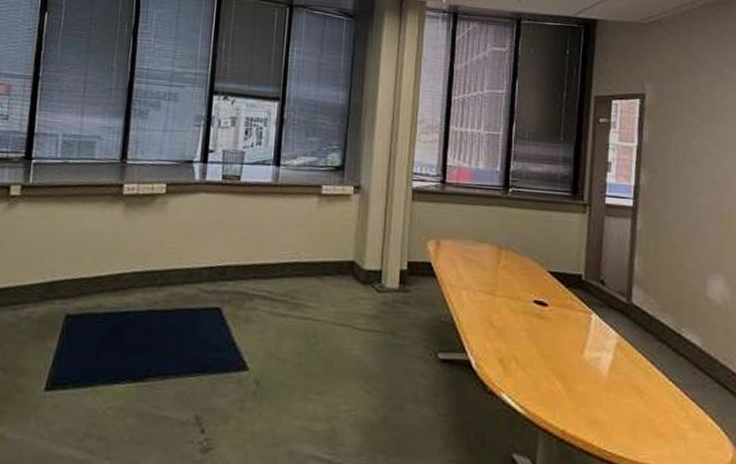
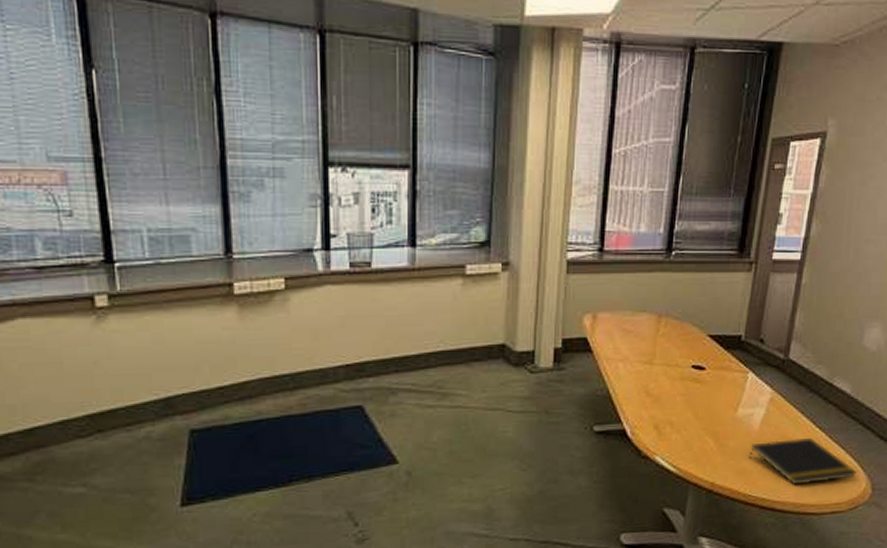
notepad: none [599,390,721,446] -> present [748,437,857,485]

